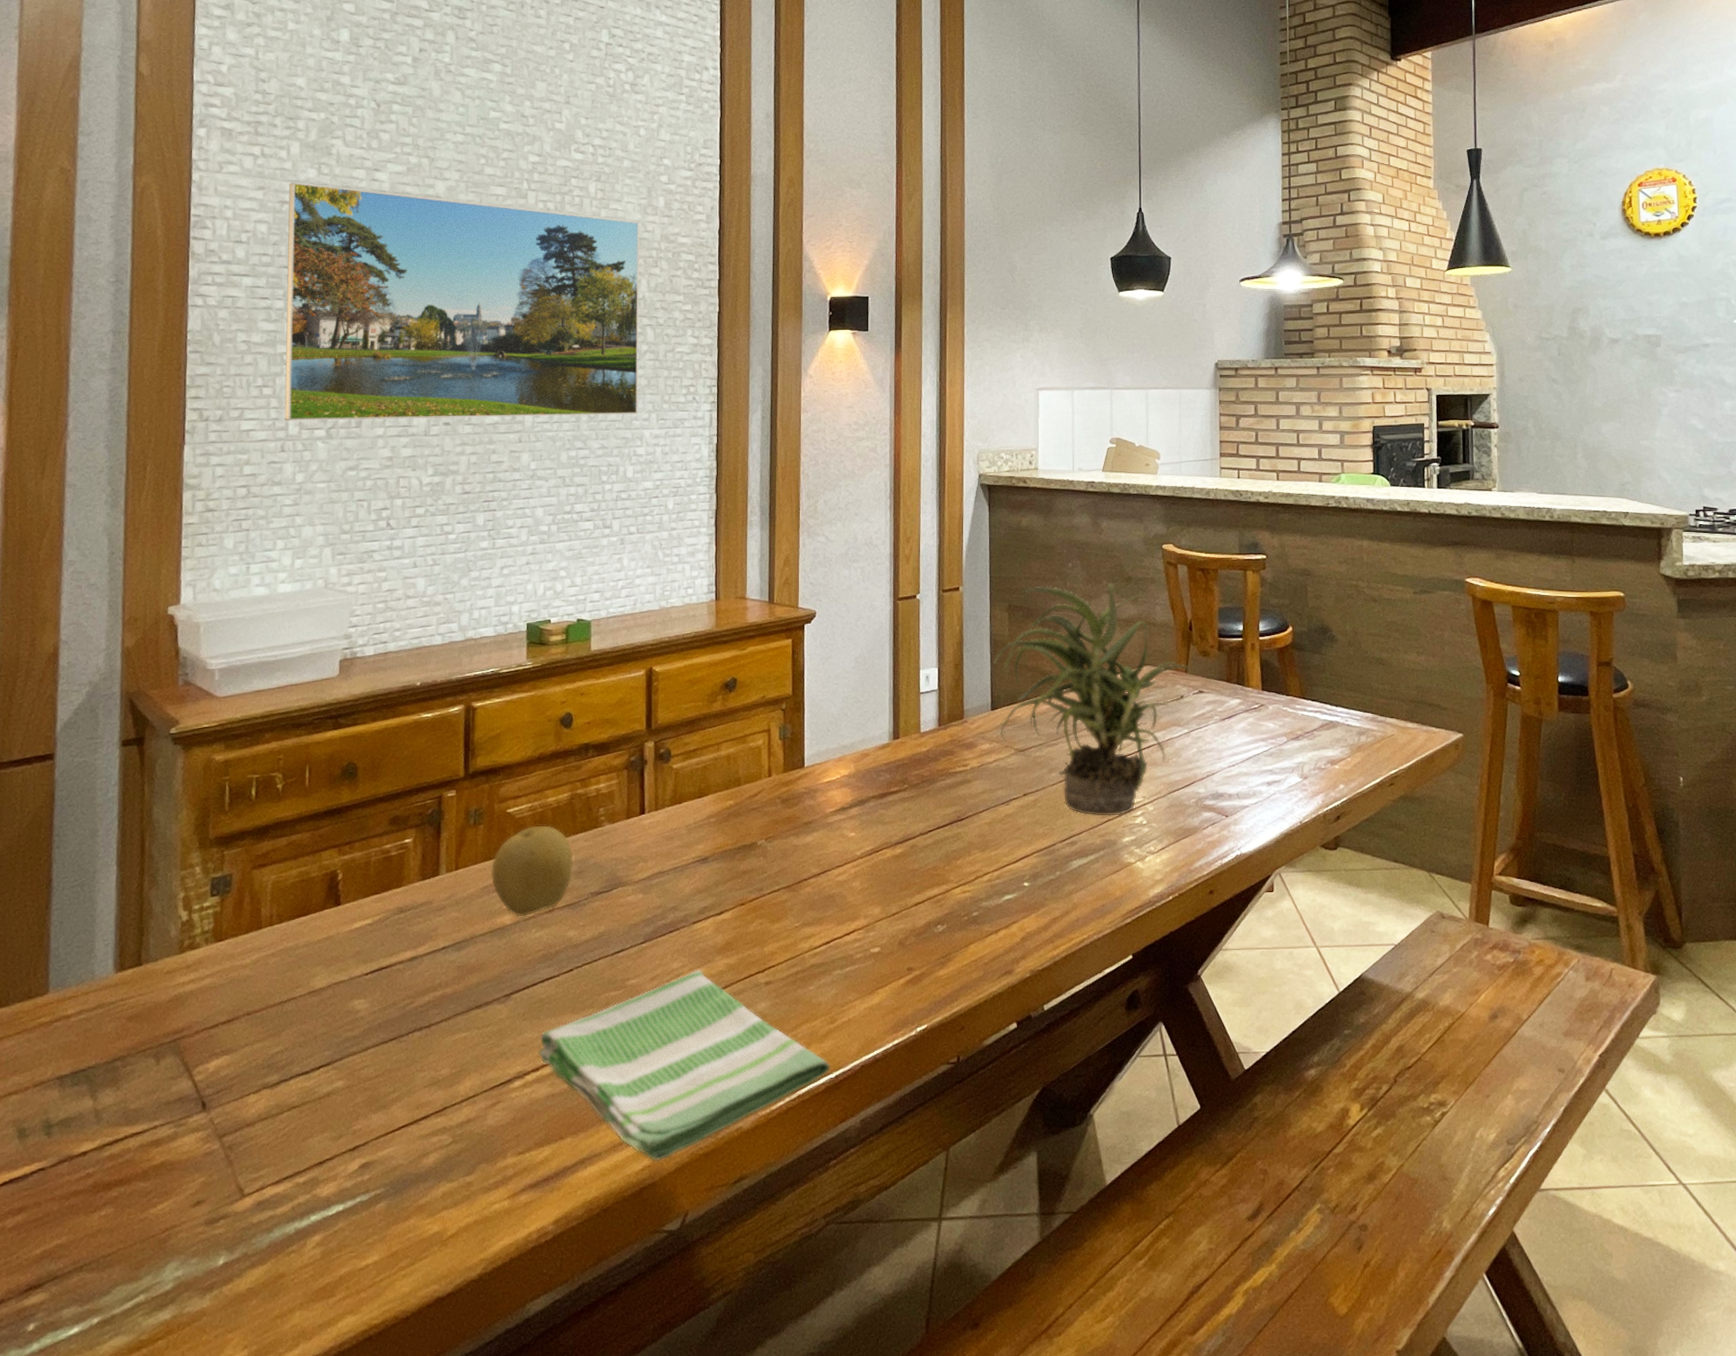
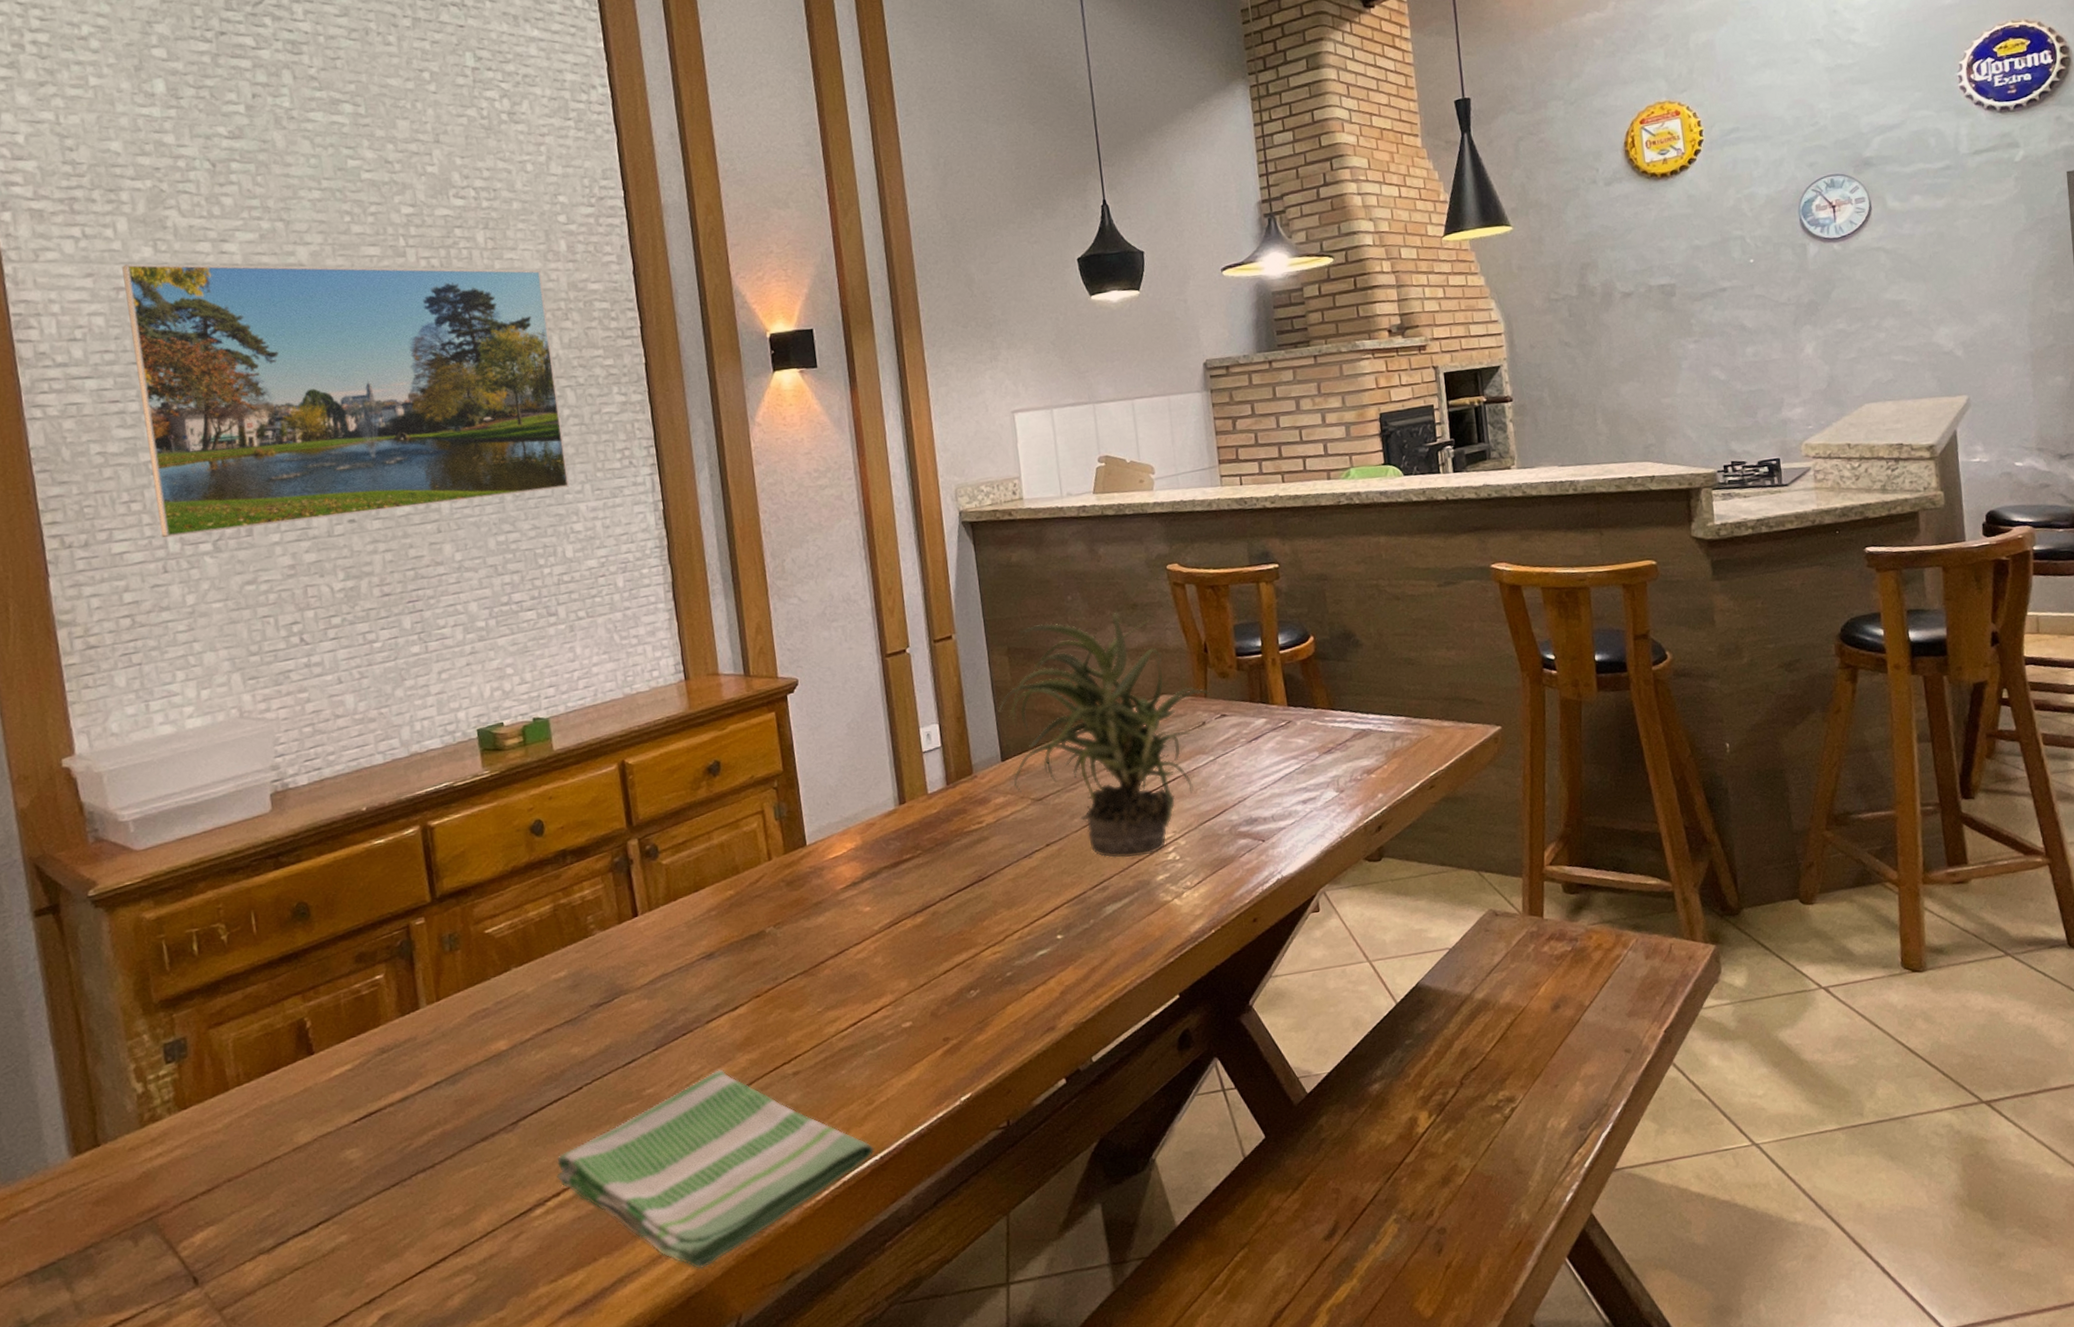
fruit: present [490,825,574,917] -> none [476,941,568,1041]

